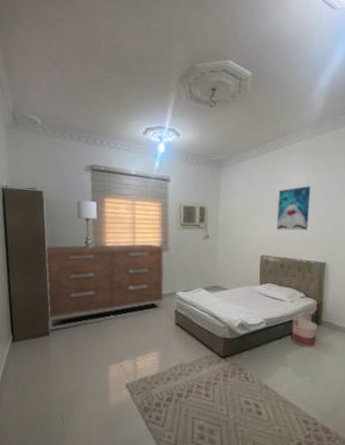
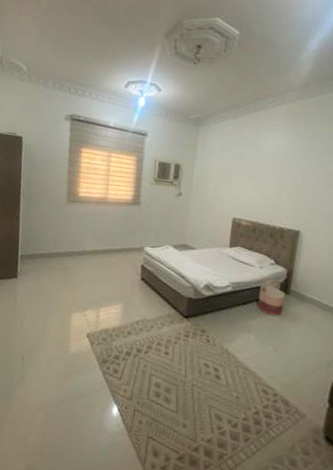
dresser: present [44,243,164,331] -> none [16,191,135,274]
lamp: present [76,201,98,249] -> none [53,149,74,197]
wall art: present [276,186,311,231] -> none [251,151,291,197]

